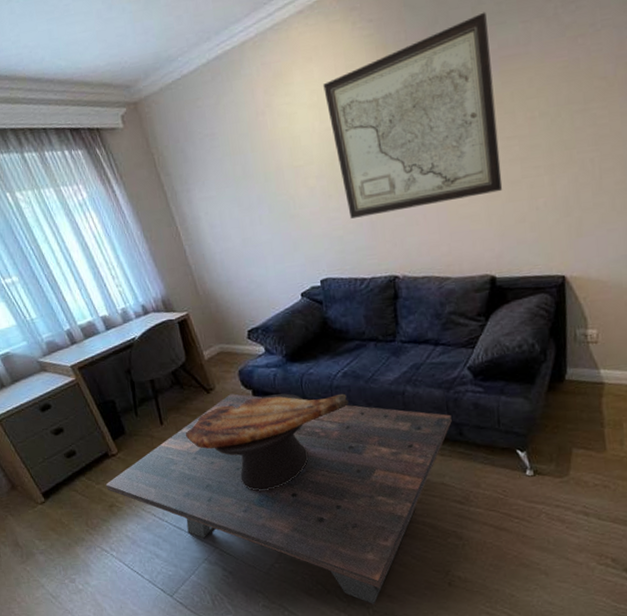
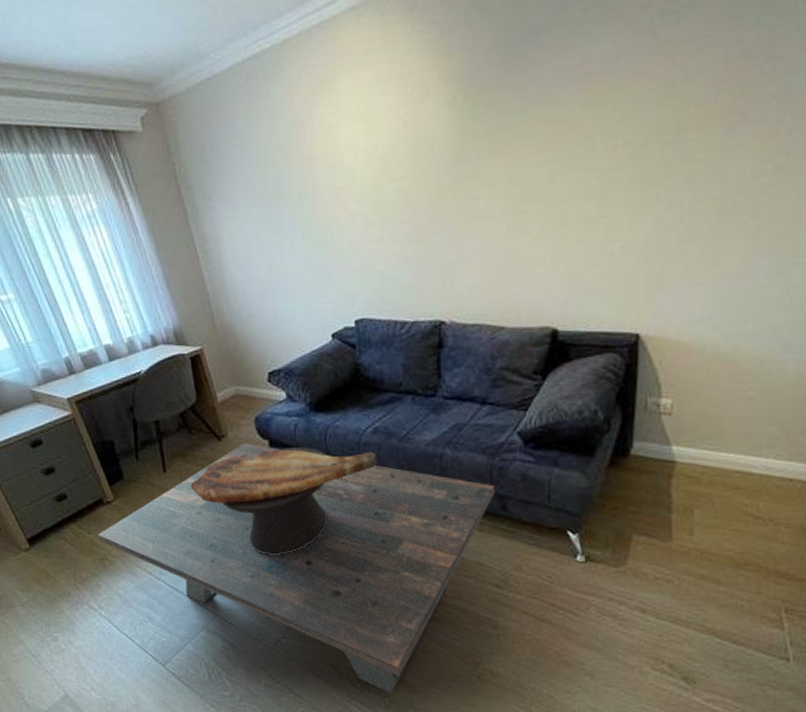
wall art: present [323,11,503,219] -> none [373,19,574,252]

